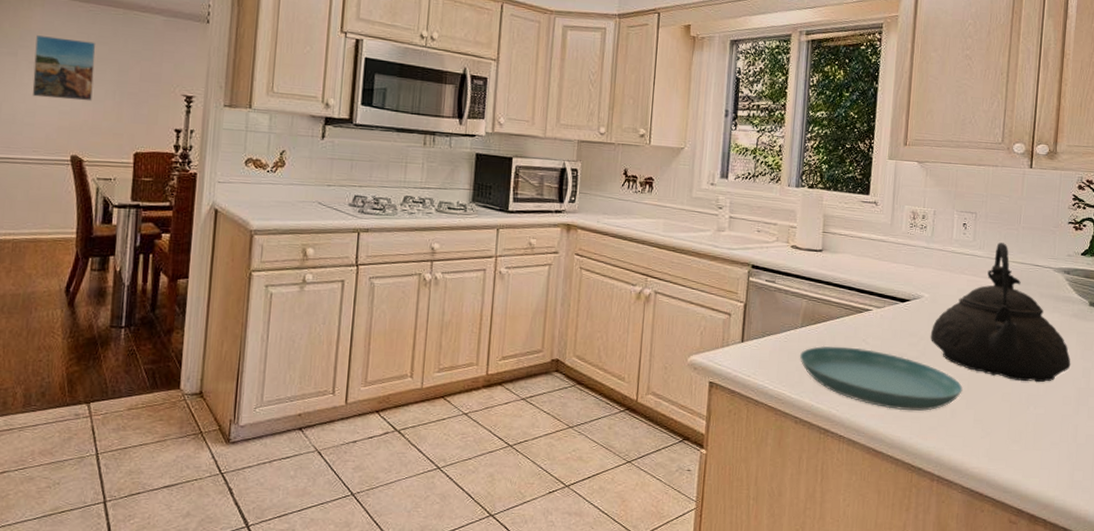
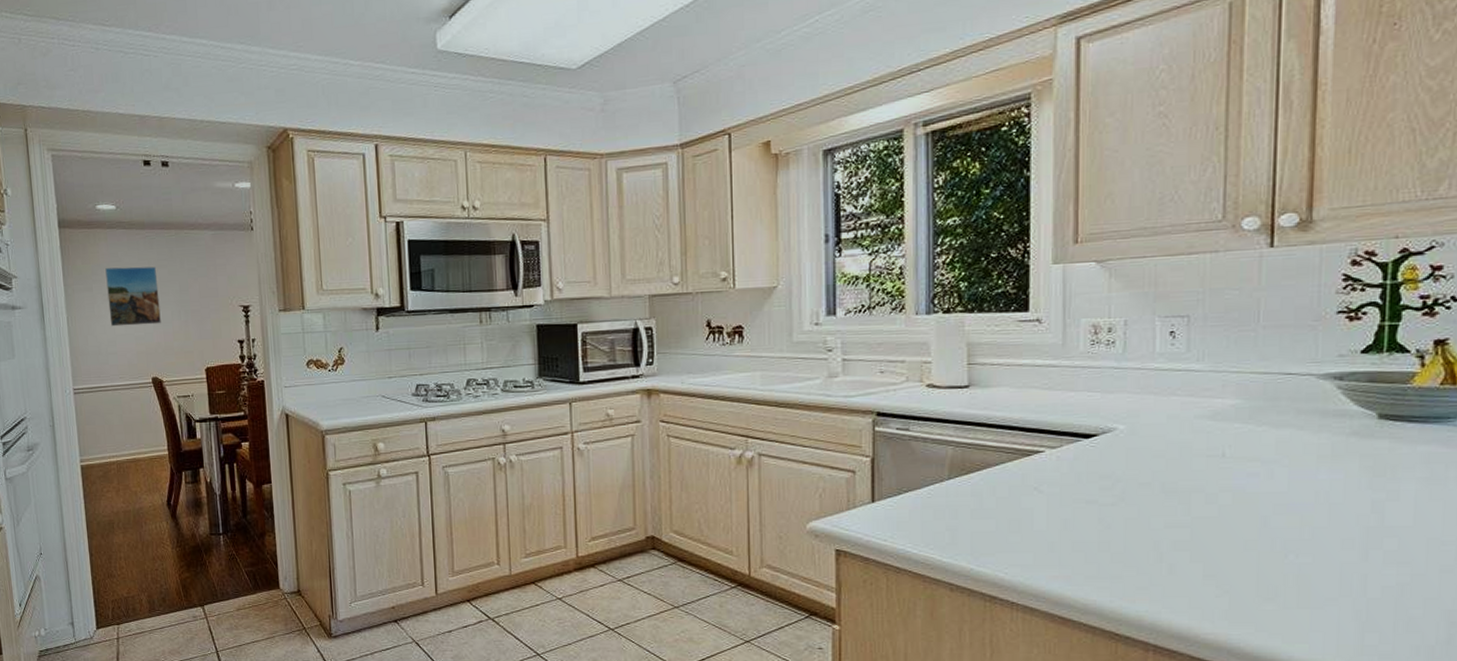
saucer: present [799,345,964,411] -> none [949,497,1185,570]
teakettle: present [930,242,1071,383] -> none [1130,350,1352,524]

